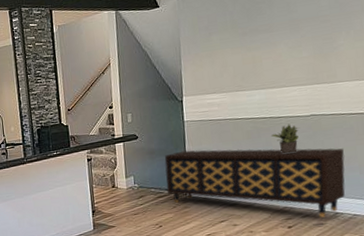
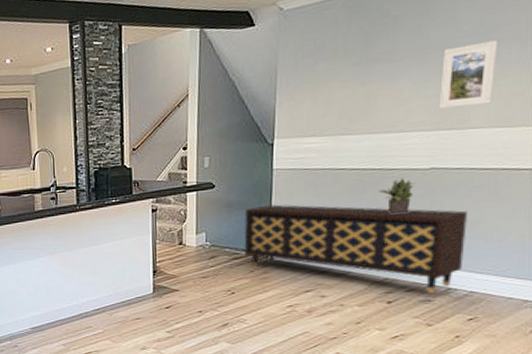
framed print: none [309,12,352,67] -> present [439,40,499,109]

